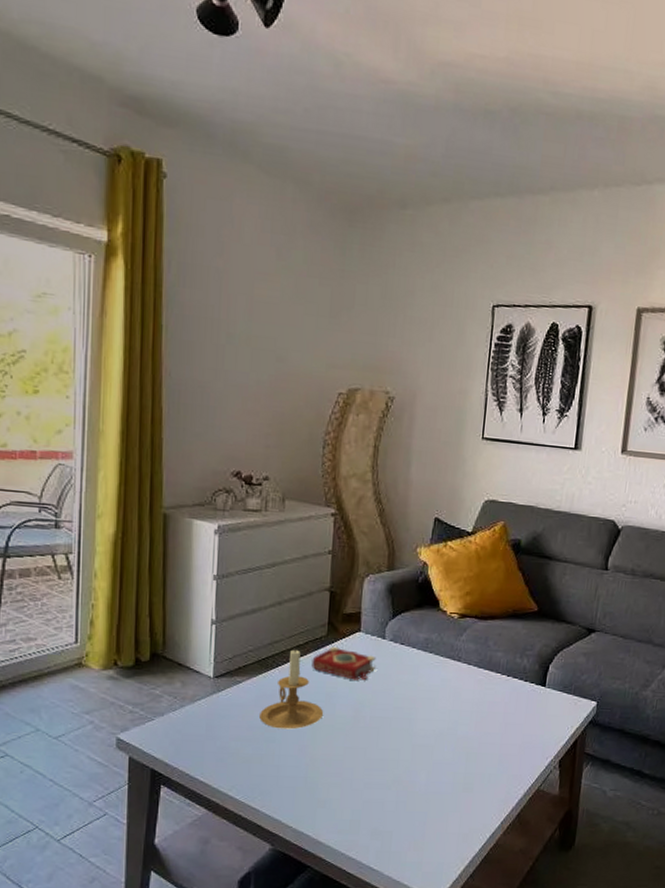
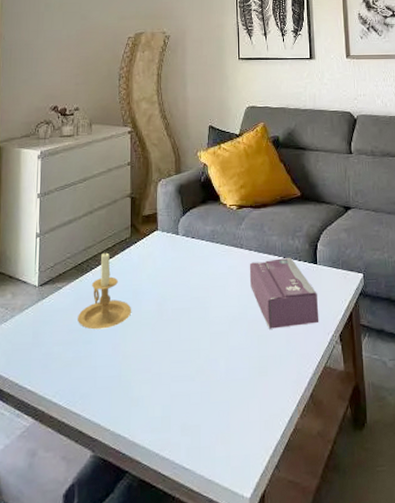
book: present [311,646,376,680] -> none [119,246,172,276]
tissue box: none [464,676,541,748] -> present [249,257,319,329]

